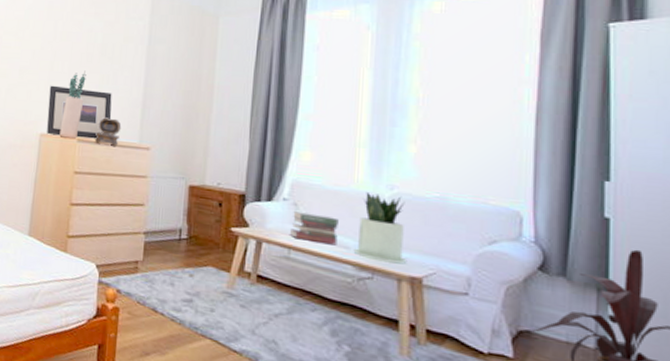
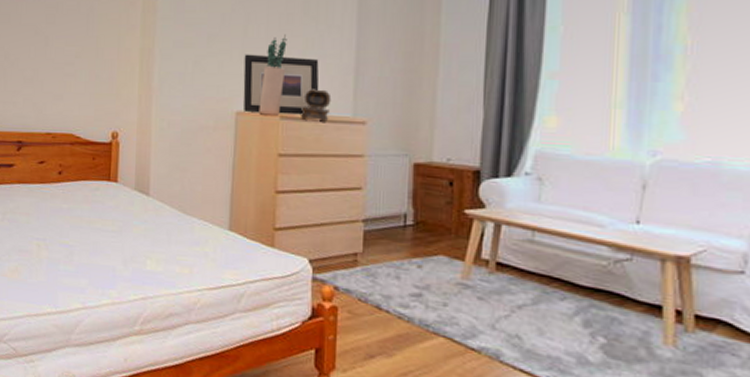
books: present [290,211,339,246] -> none [534,187,591,224]
planter: present [353,193,408,265] -> none [608,161,673,242]

